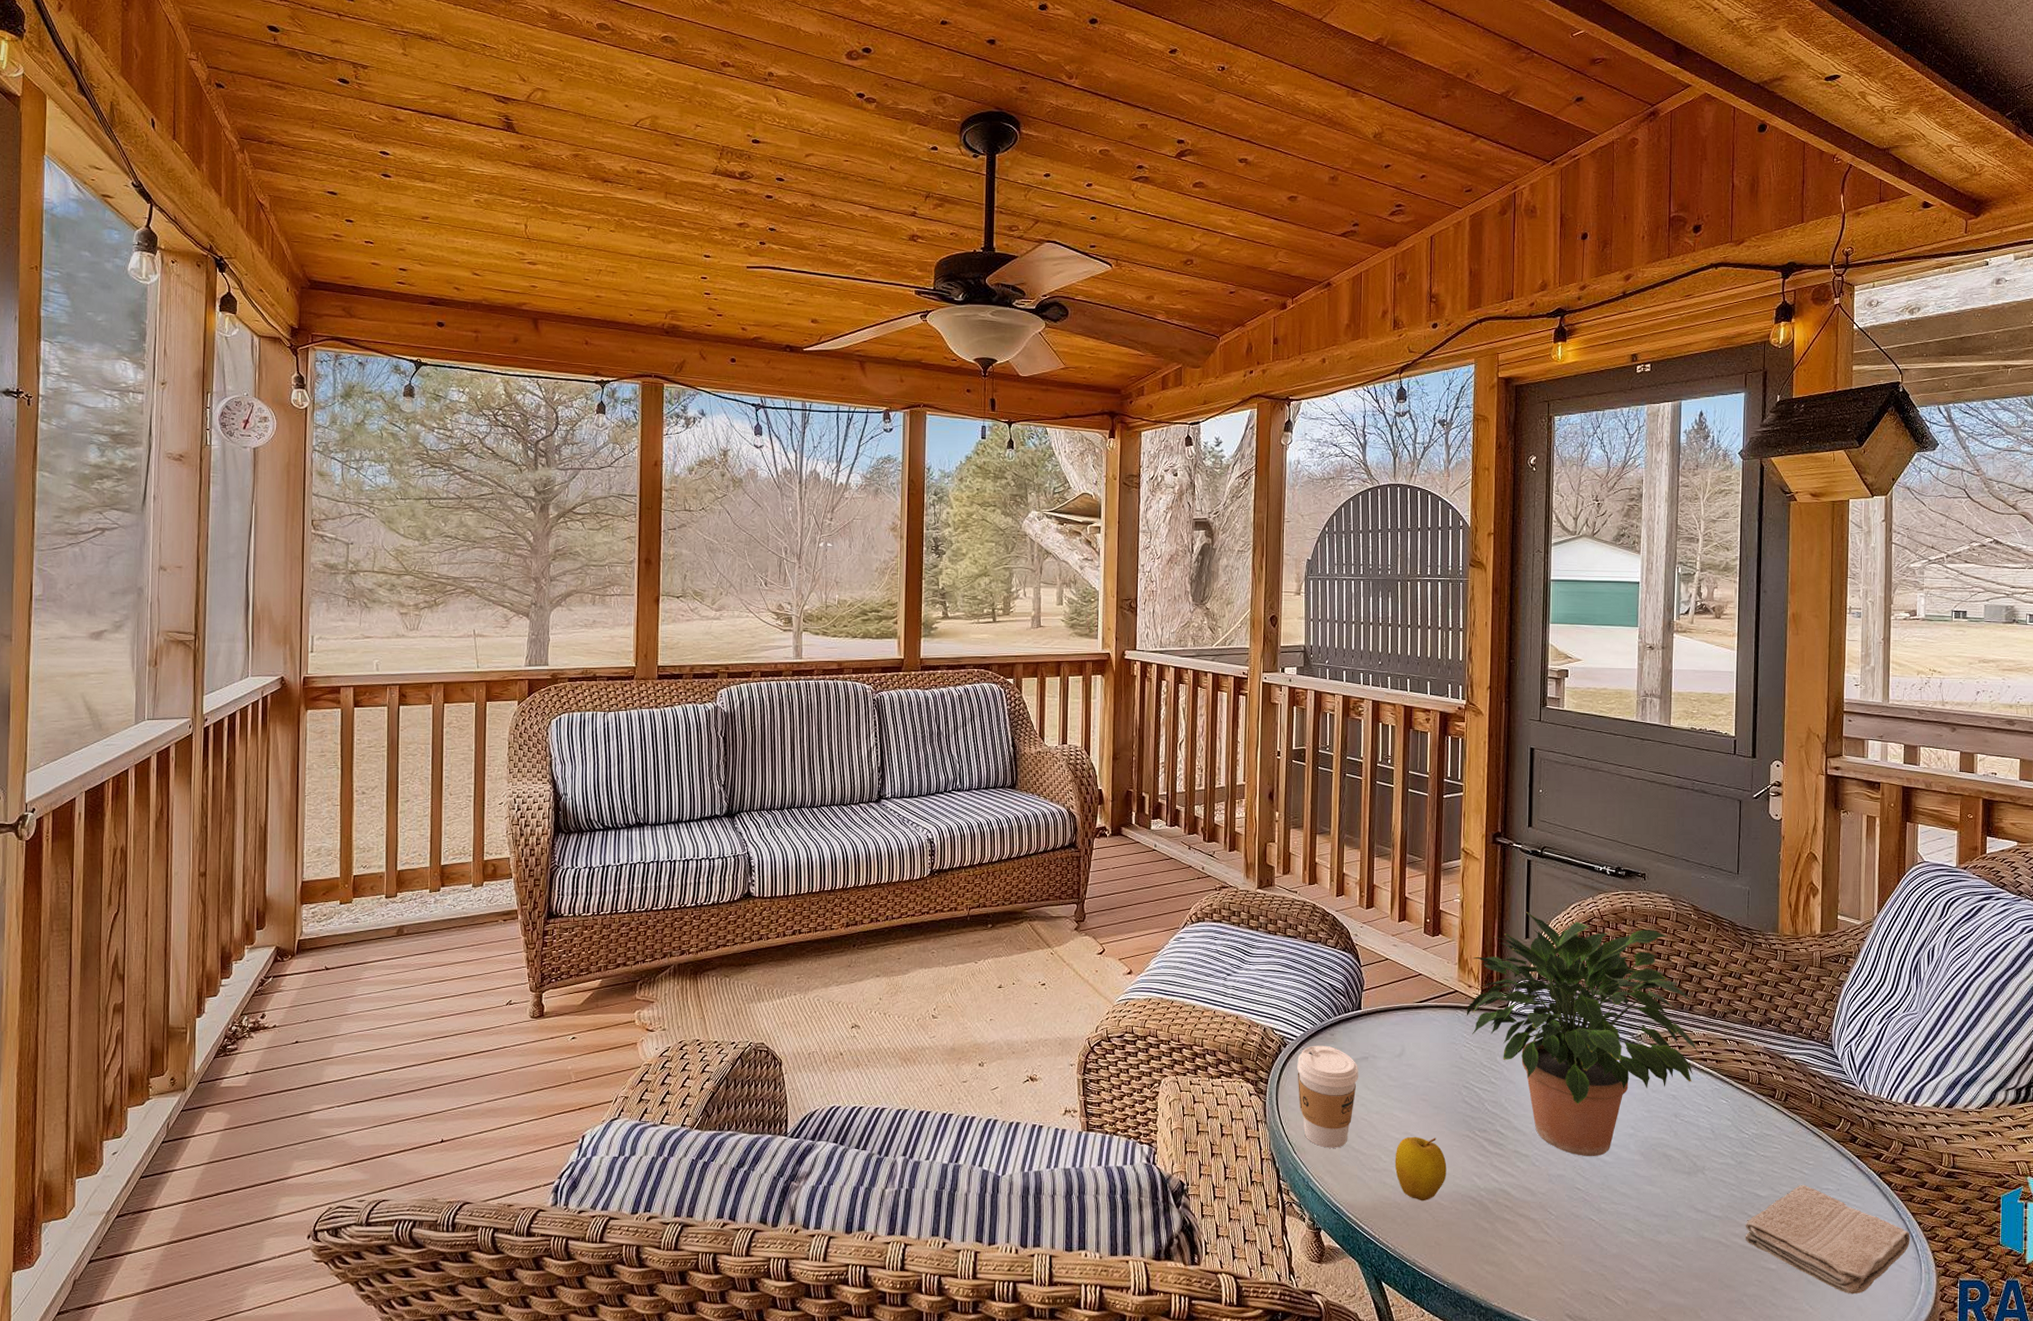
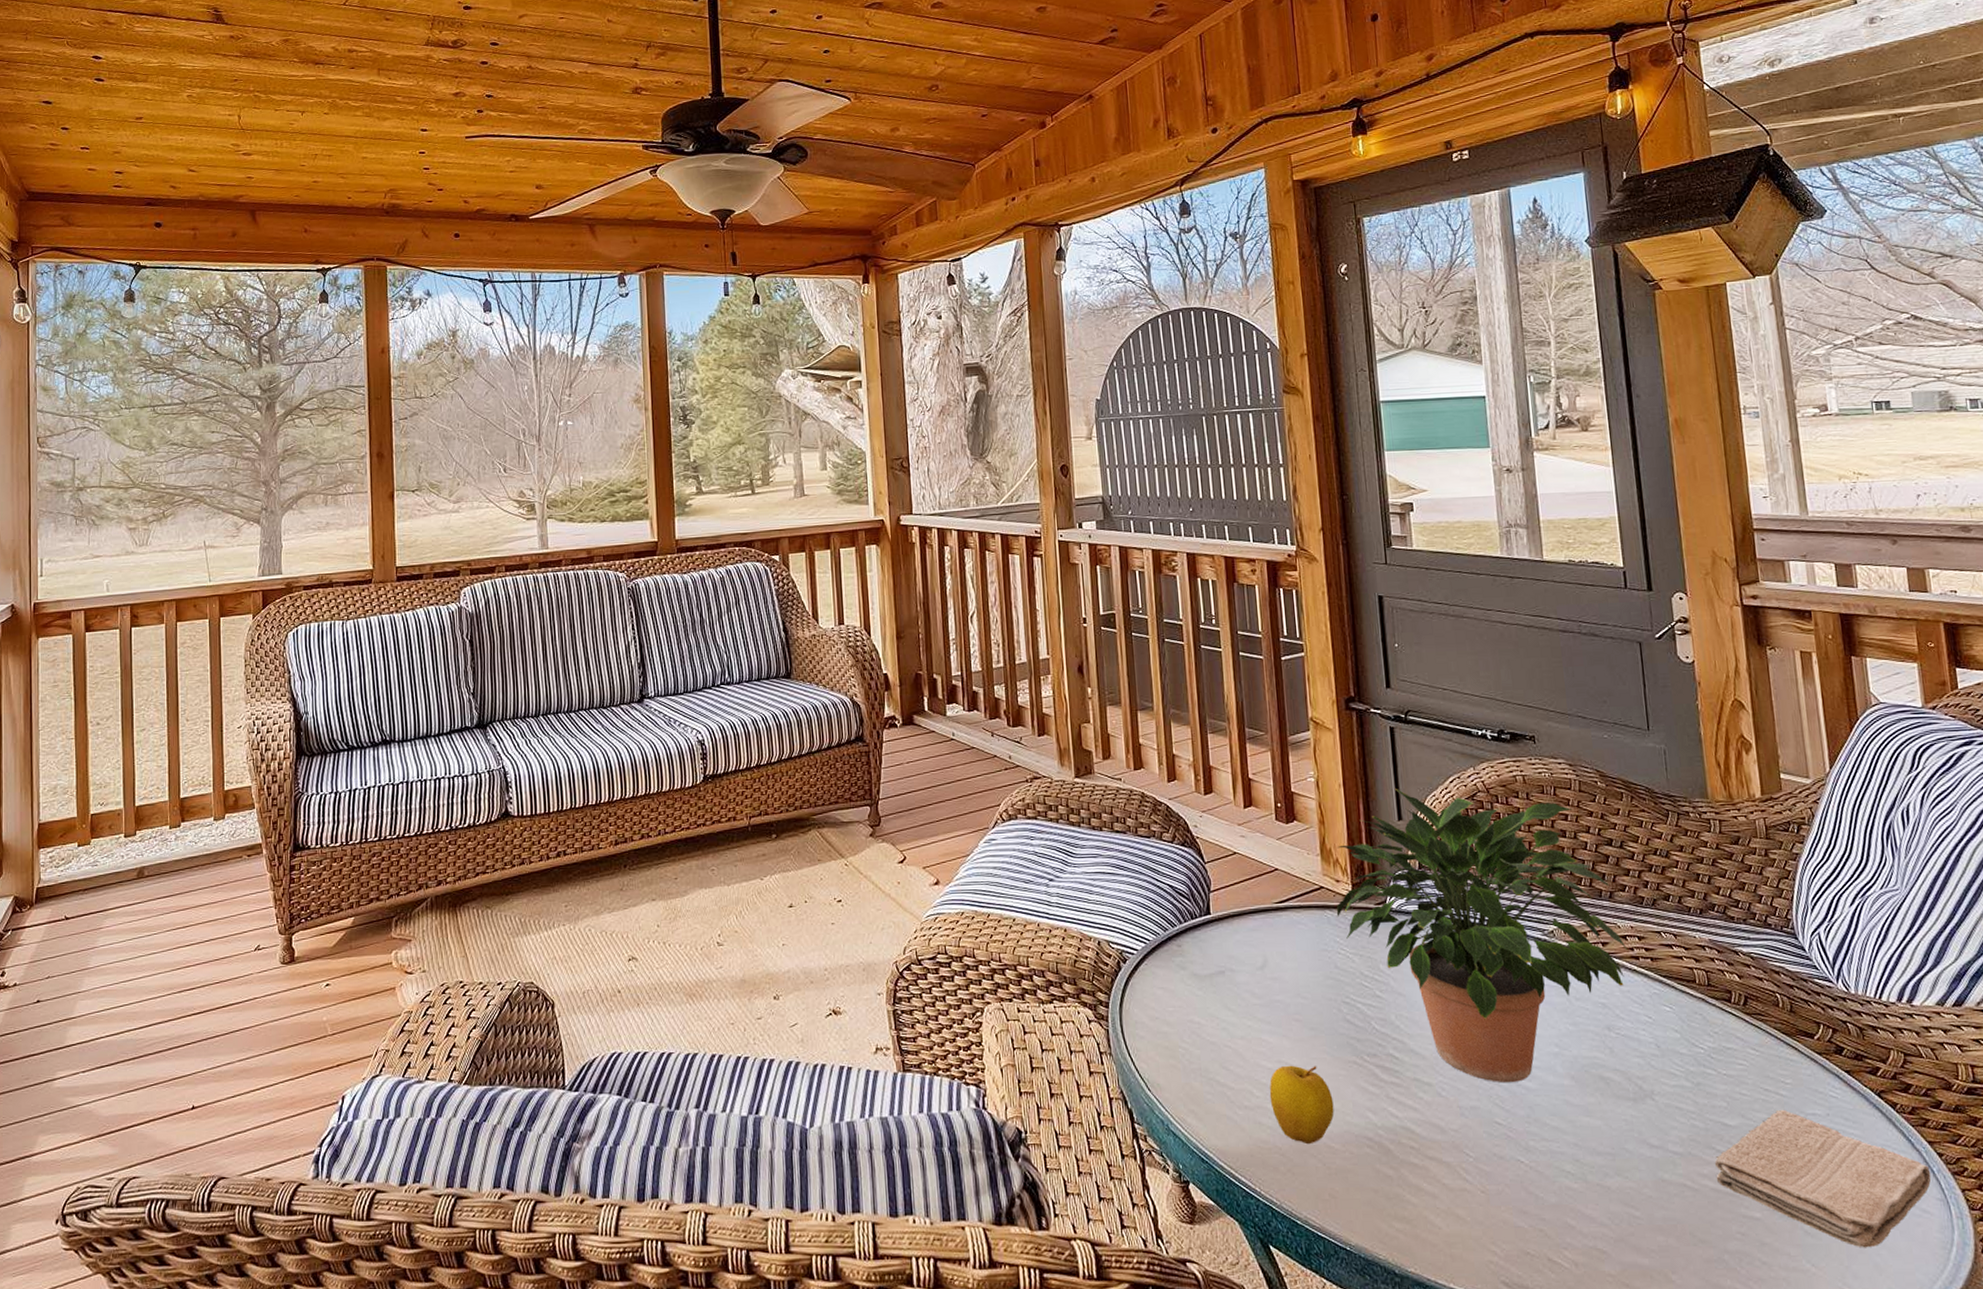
coffee cup: present [1297,1045,1359,1148] -> none [1141,959,1216,1083]

